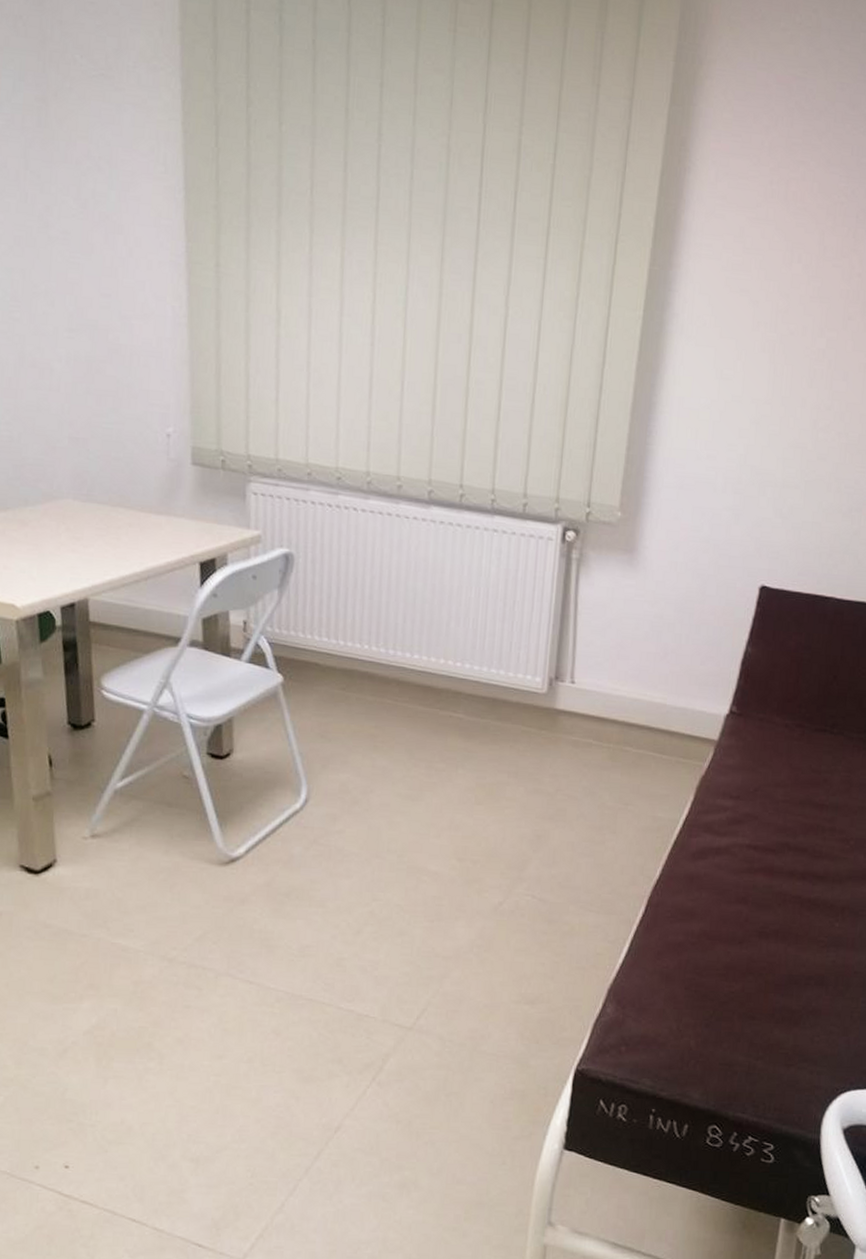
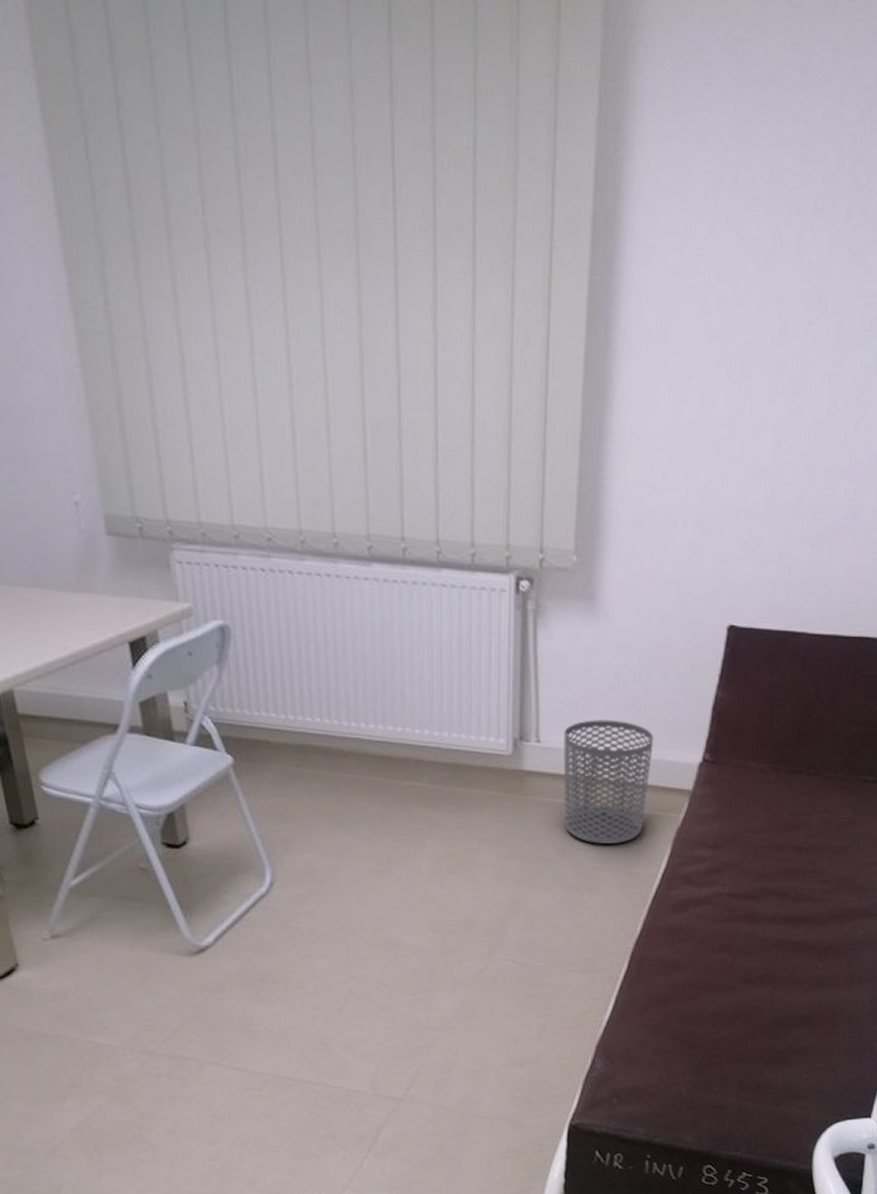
waste bin: none [591,665,683,787] -> present [563,720,654,844]

